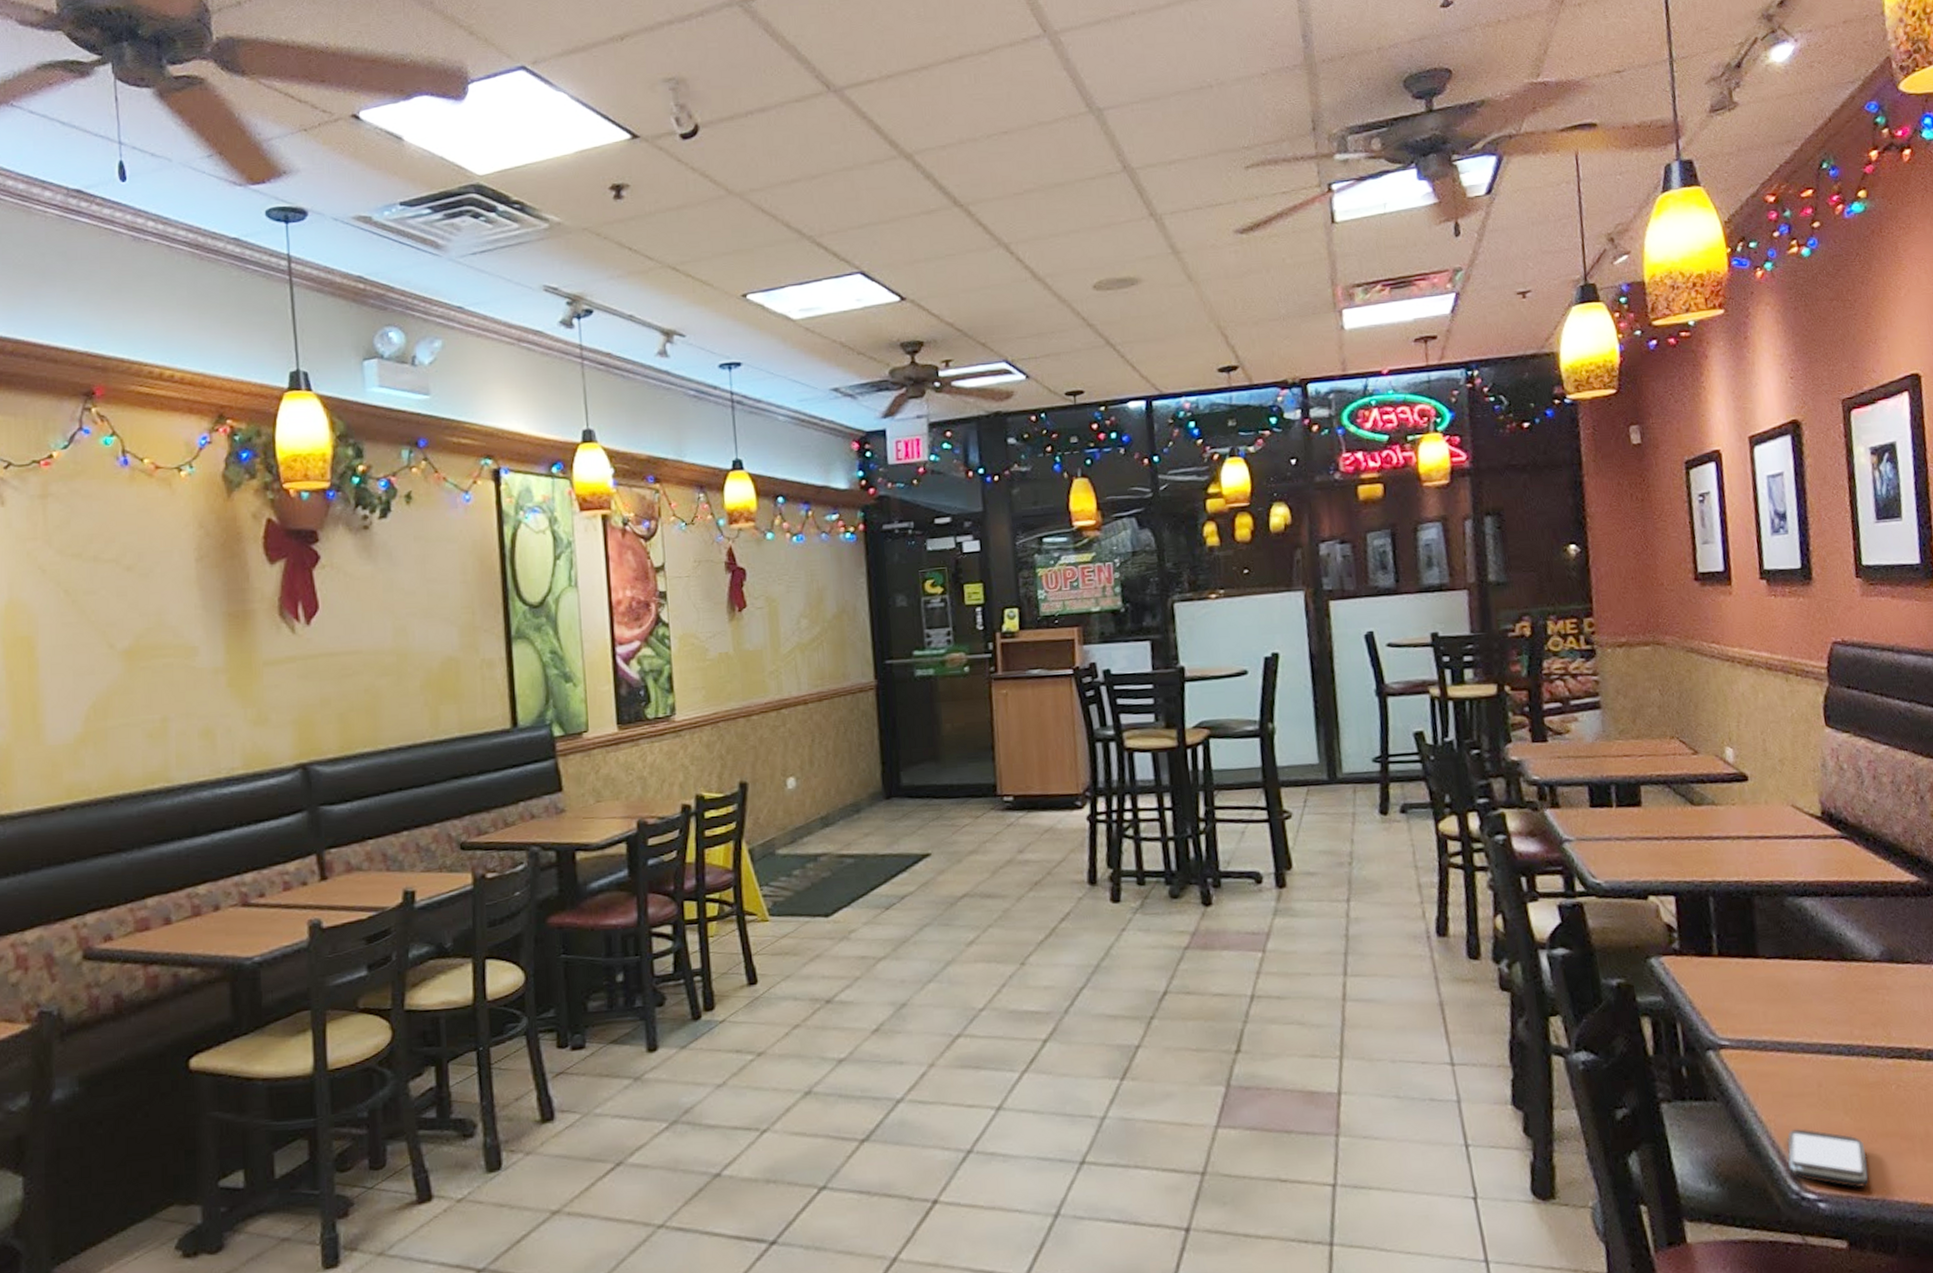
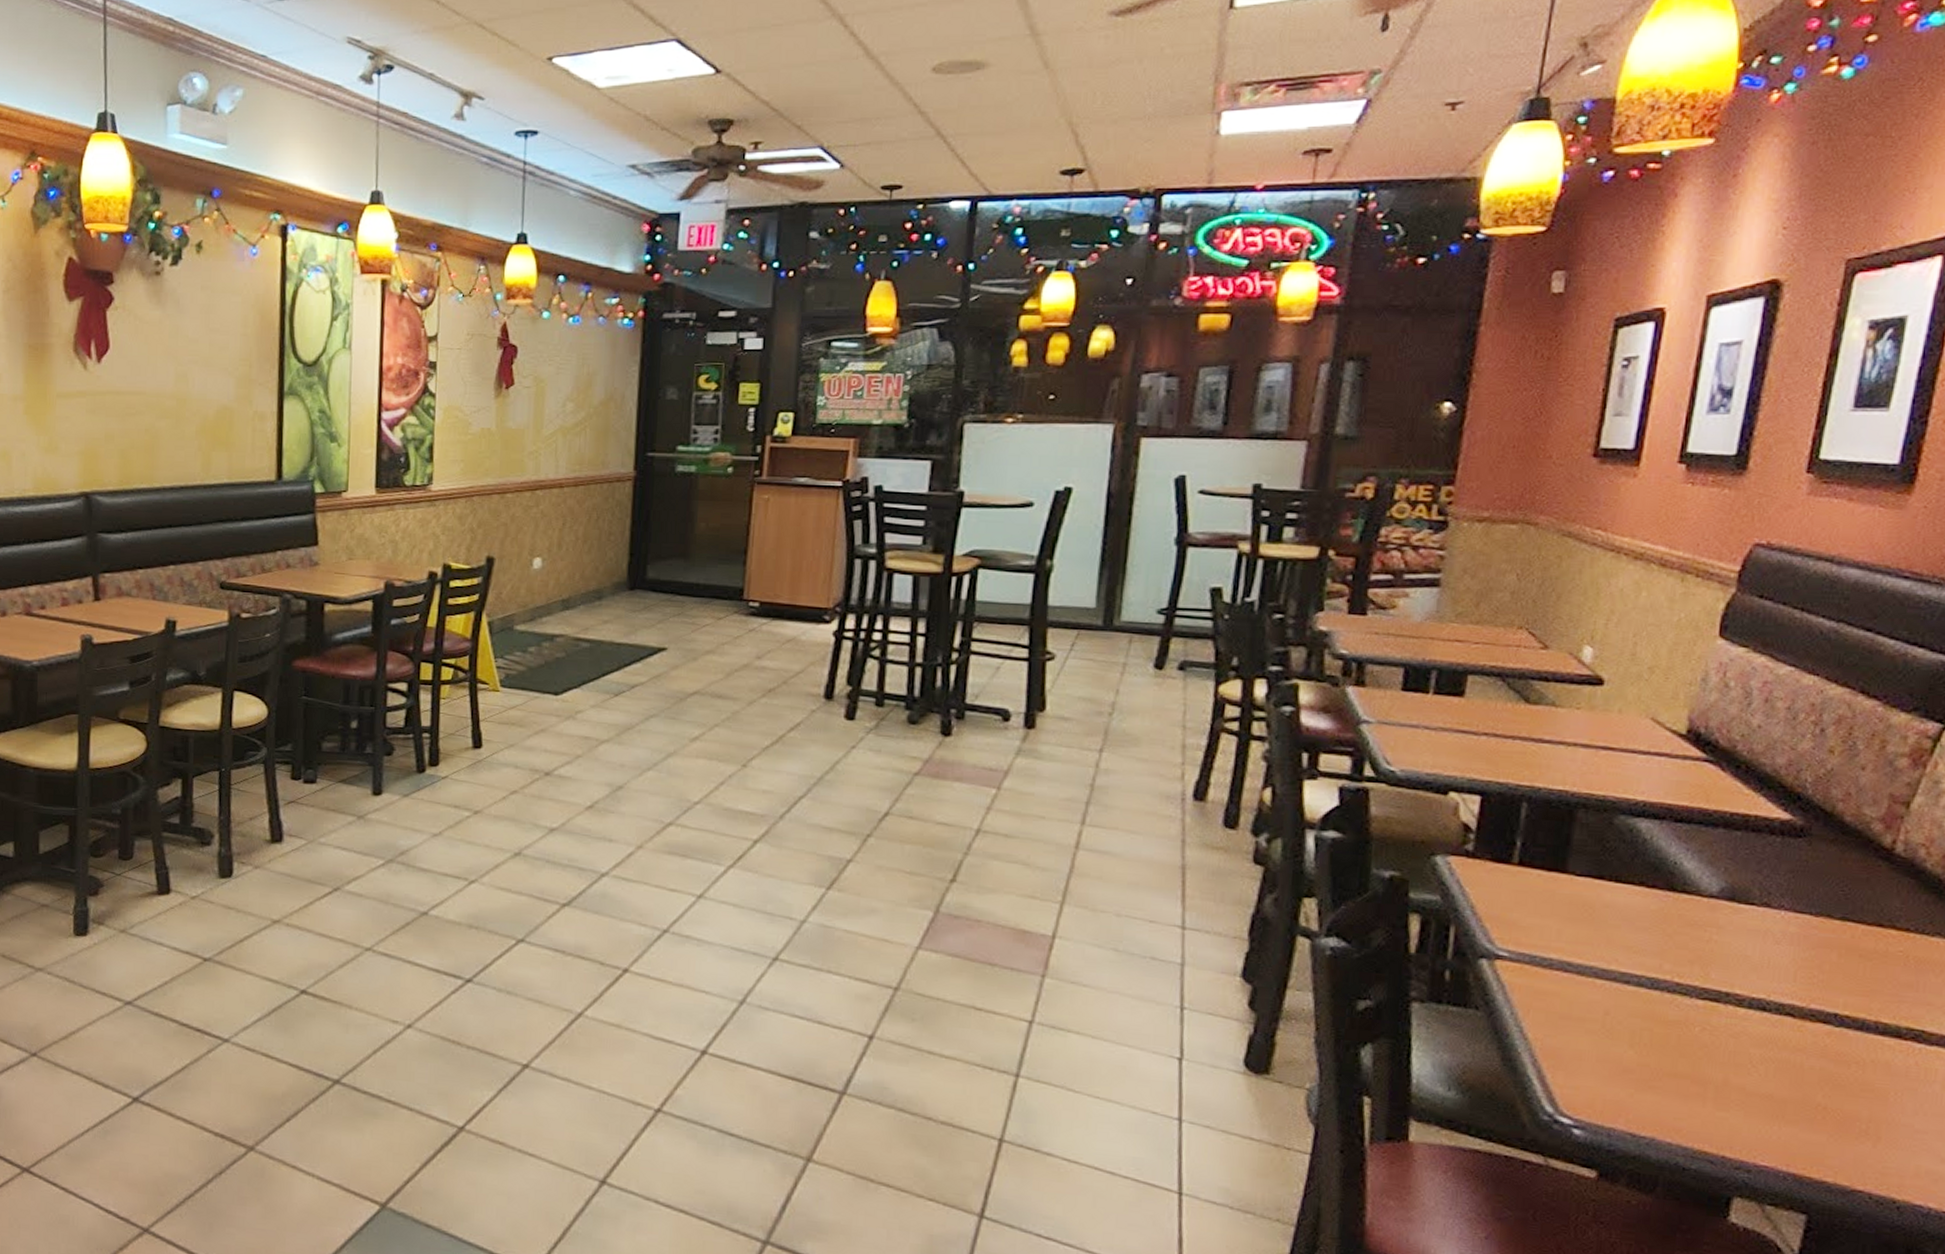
smartphone: present [1786,1128,1869,1188] -> none [1545,1052,1644,1122]

